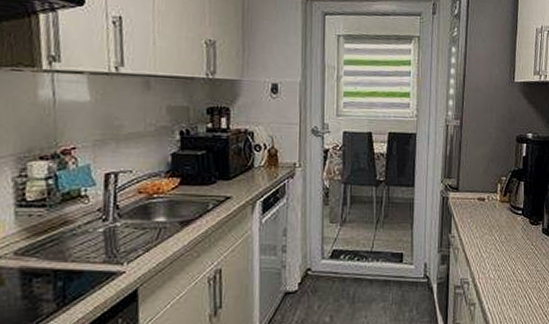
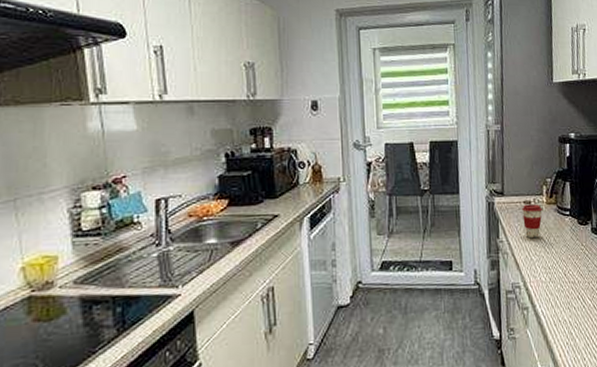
coffee cup: none [476,201,495,235] -> present [522,204,542,239]

